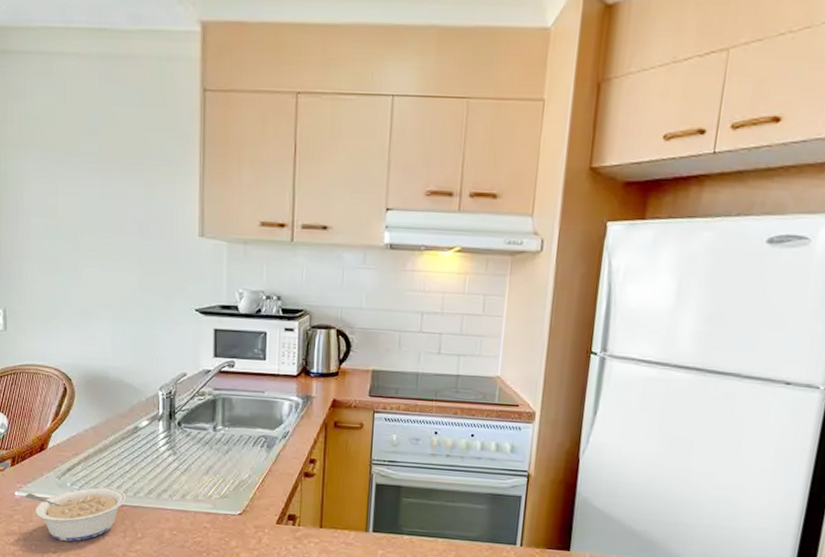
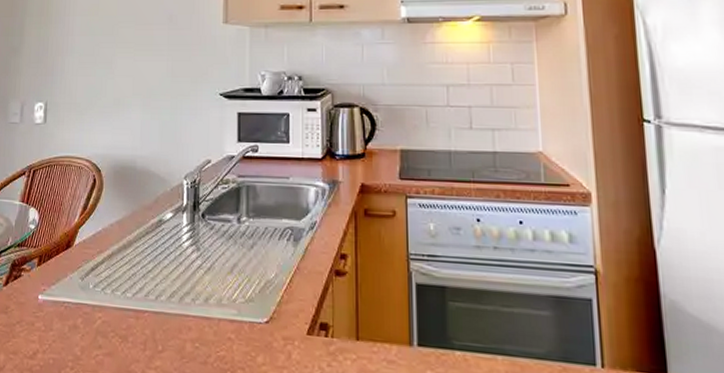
legume: present [25,487,126,542] -> none [47,289,148,355]

